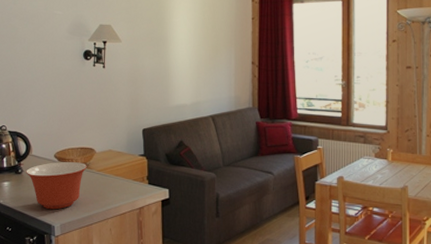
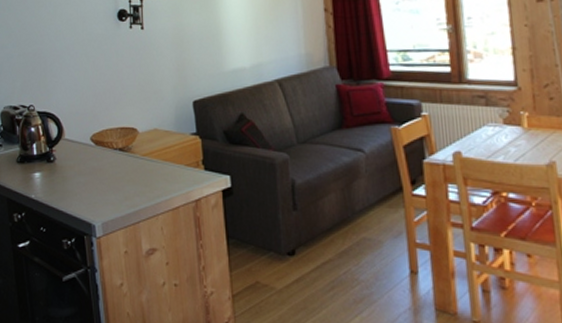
mixing bowl: present [26,162,87,210] -> none [59,146,129,205]

